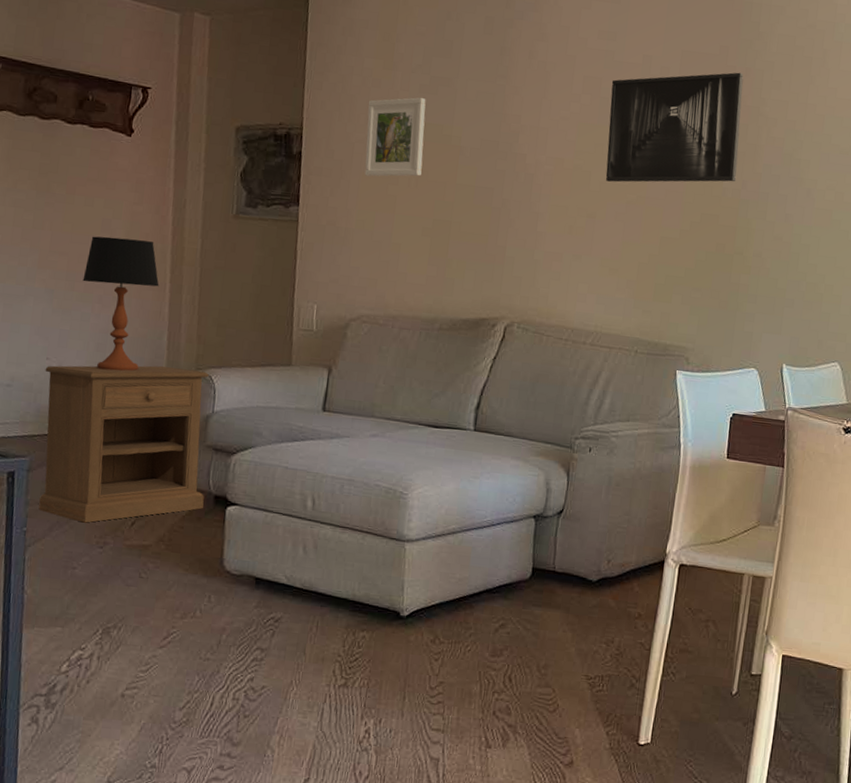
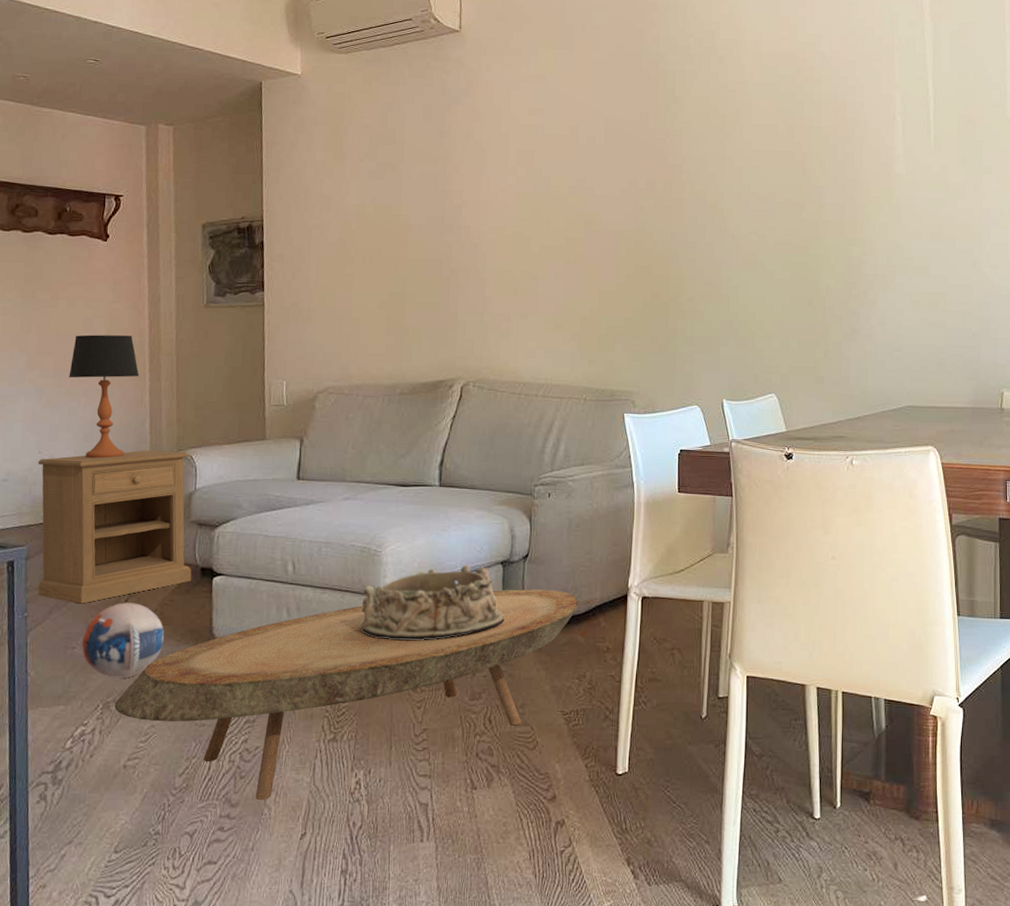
ball: none [83,525,172,604] -> present [82,603,165,678]
coffee table: none [115,544,613,742] -> present [114,589,579,801]
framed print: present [364,97,426,177] -> none [321,182,375,259]
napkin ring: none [380,515,533,591] -> present [360,564,505,641]
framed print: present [605,72,744,183] -> none [543,134,666,245]

